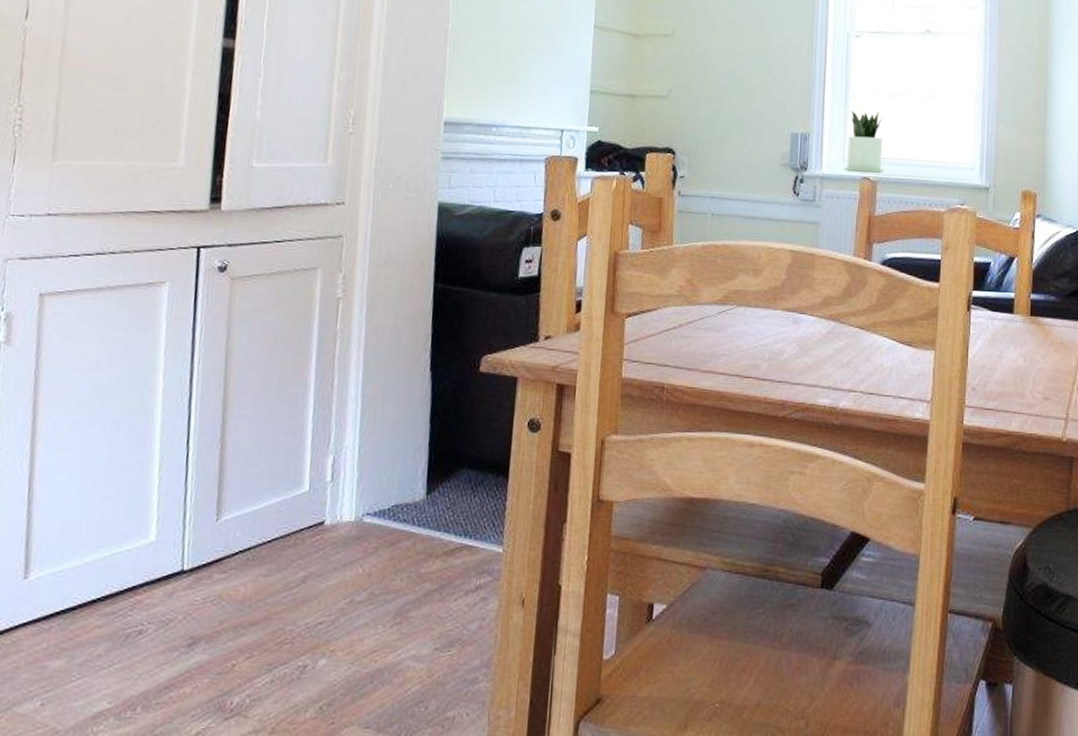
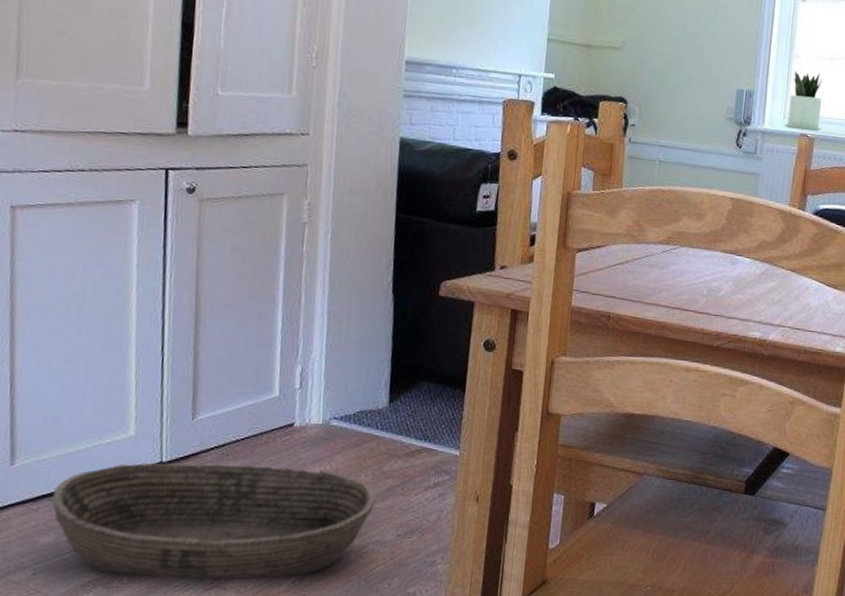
basket: none [65,570,411,707] -> present [52,463,375,581]

